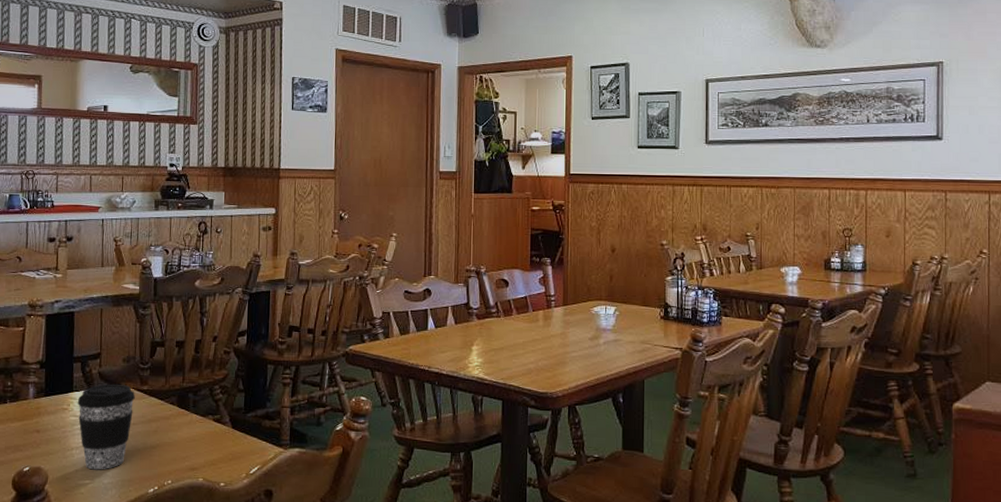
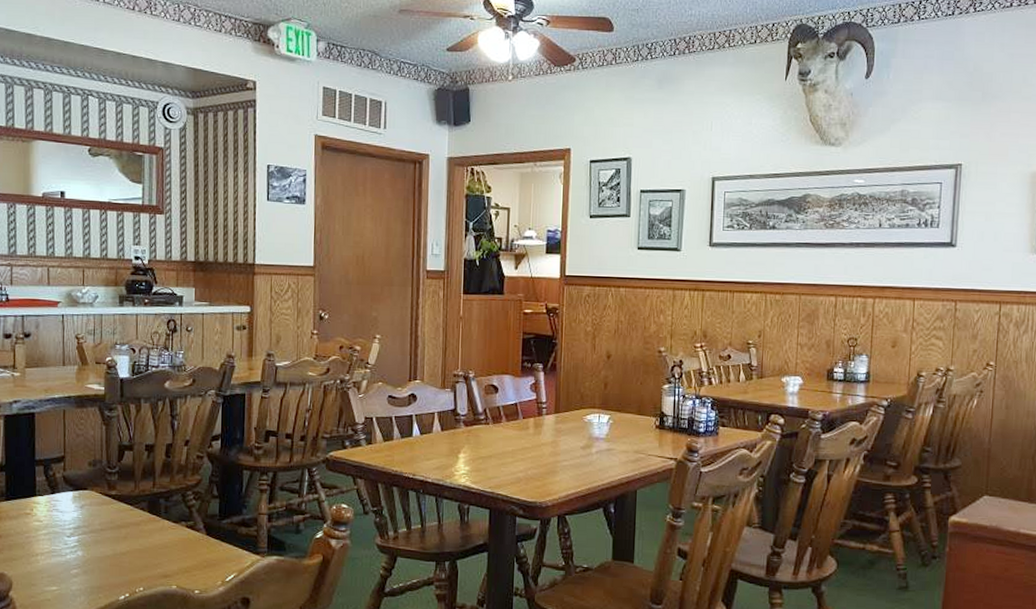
coffee cup: present [77,383,135,470] -> none [41,488,103,577]

